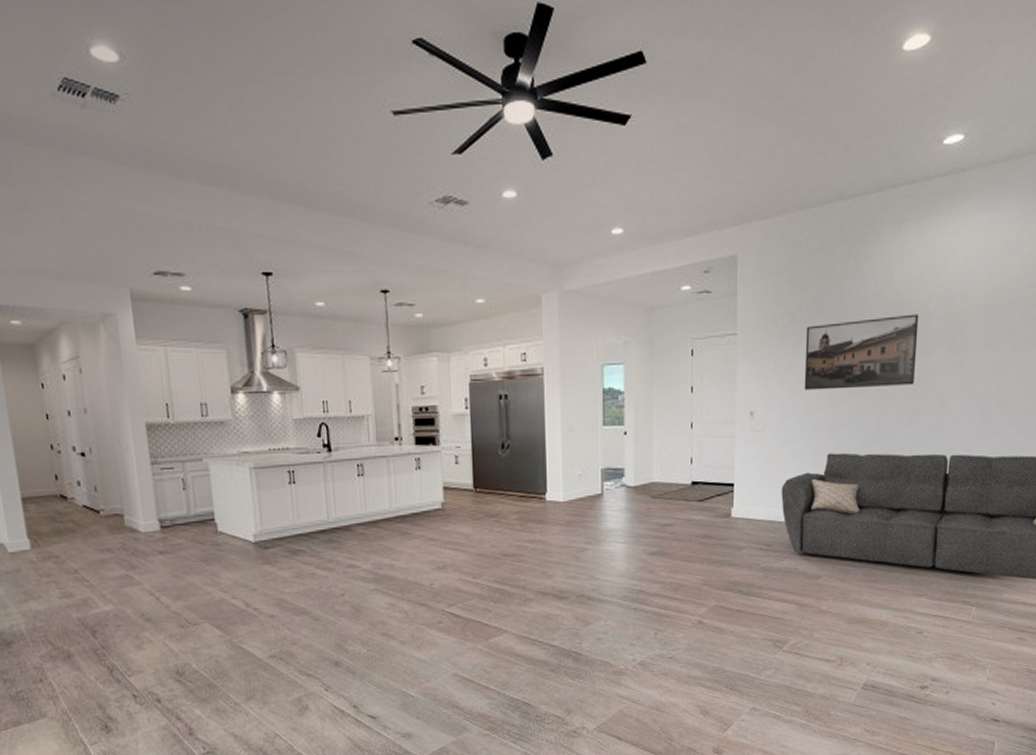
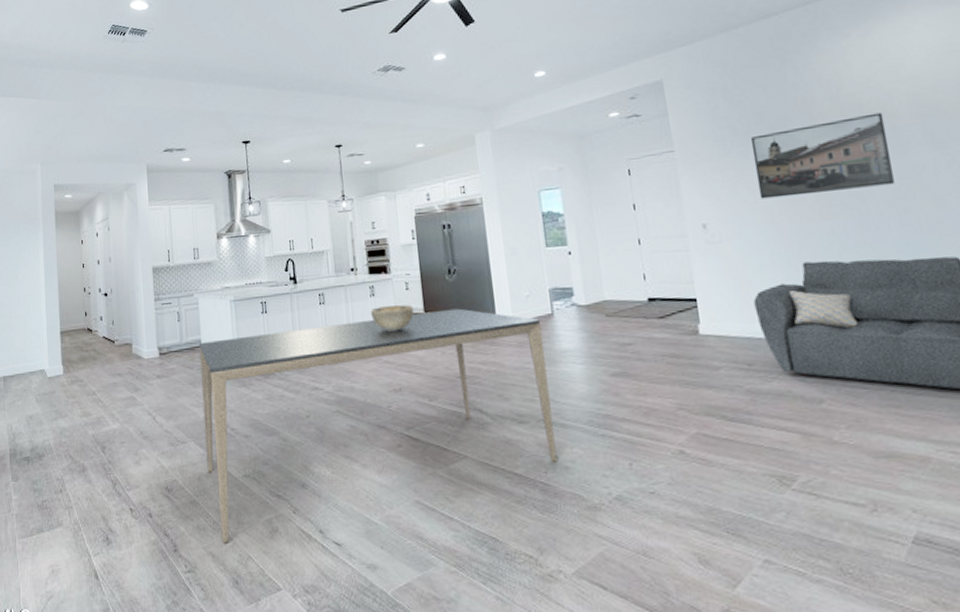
dining table: none [211,485,591,724] -> present [199,308,557,543]
decorative bowl: none [415,480,463,507] -> present [370,304,414,332]

